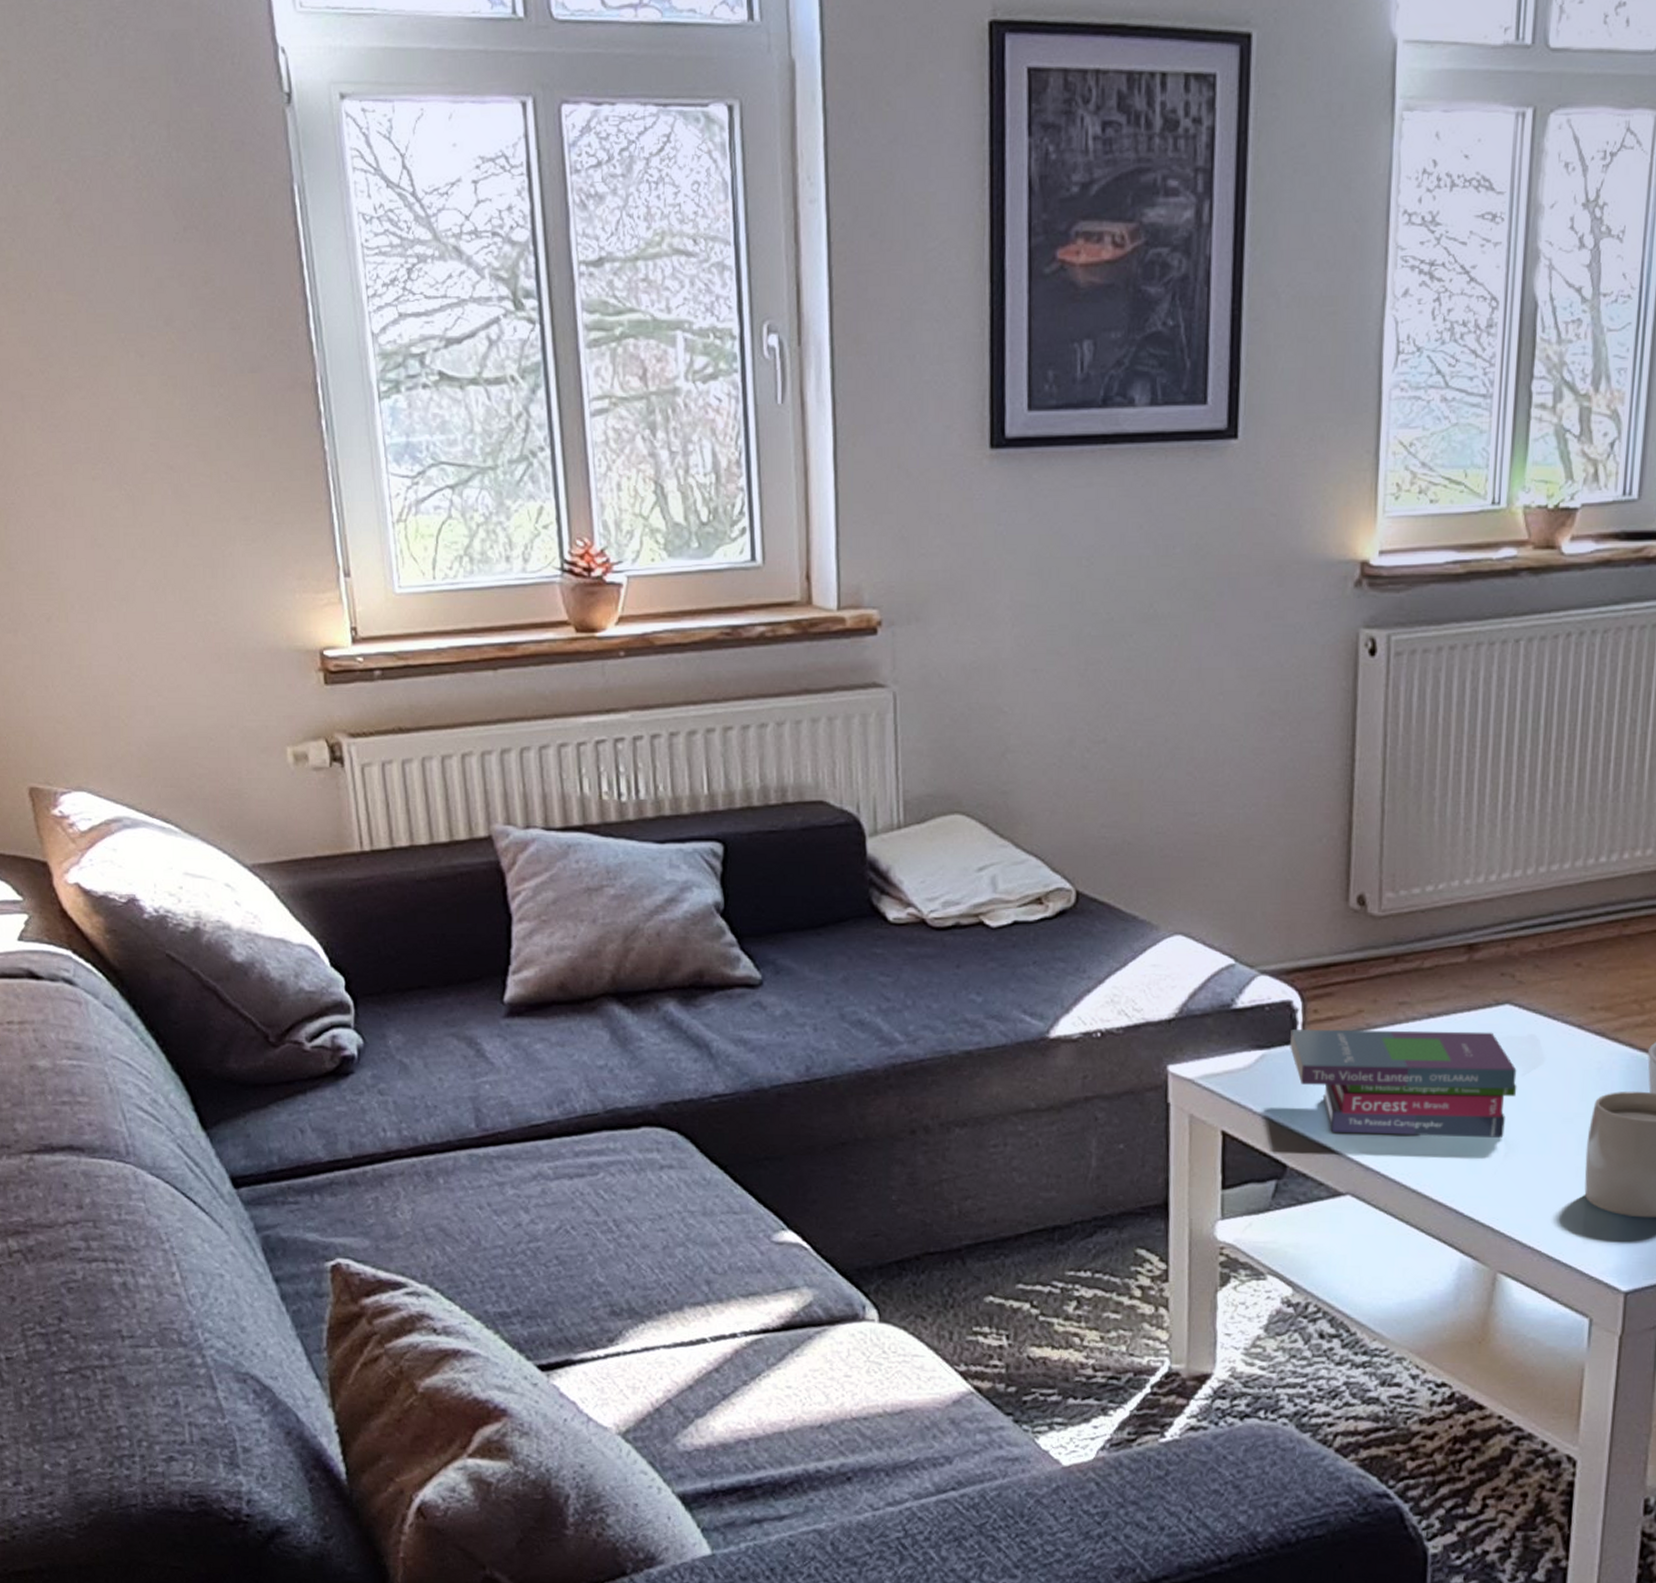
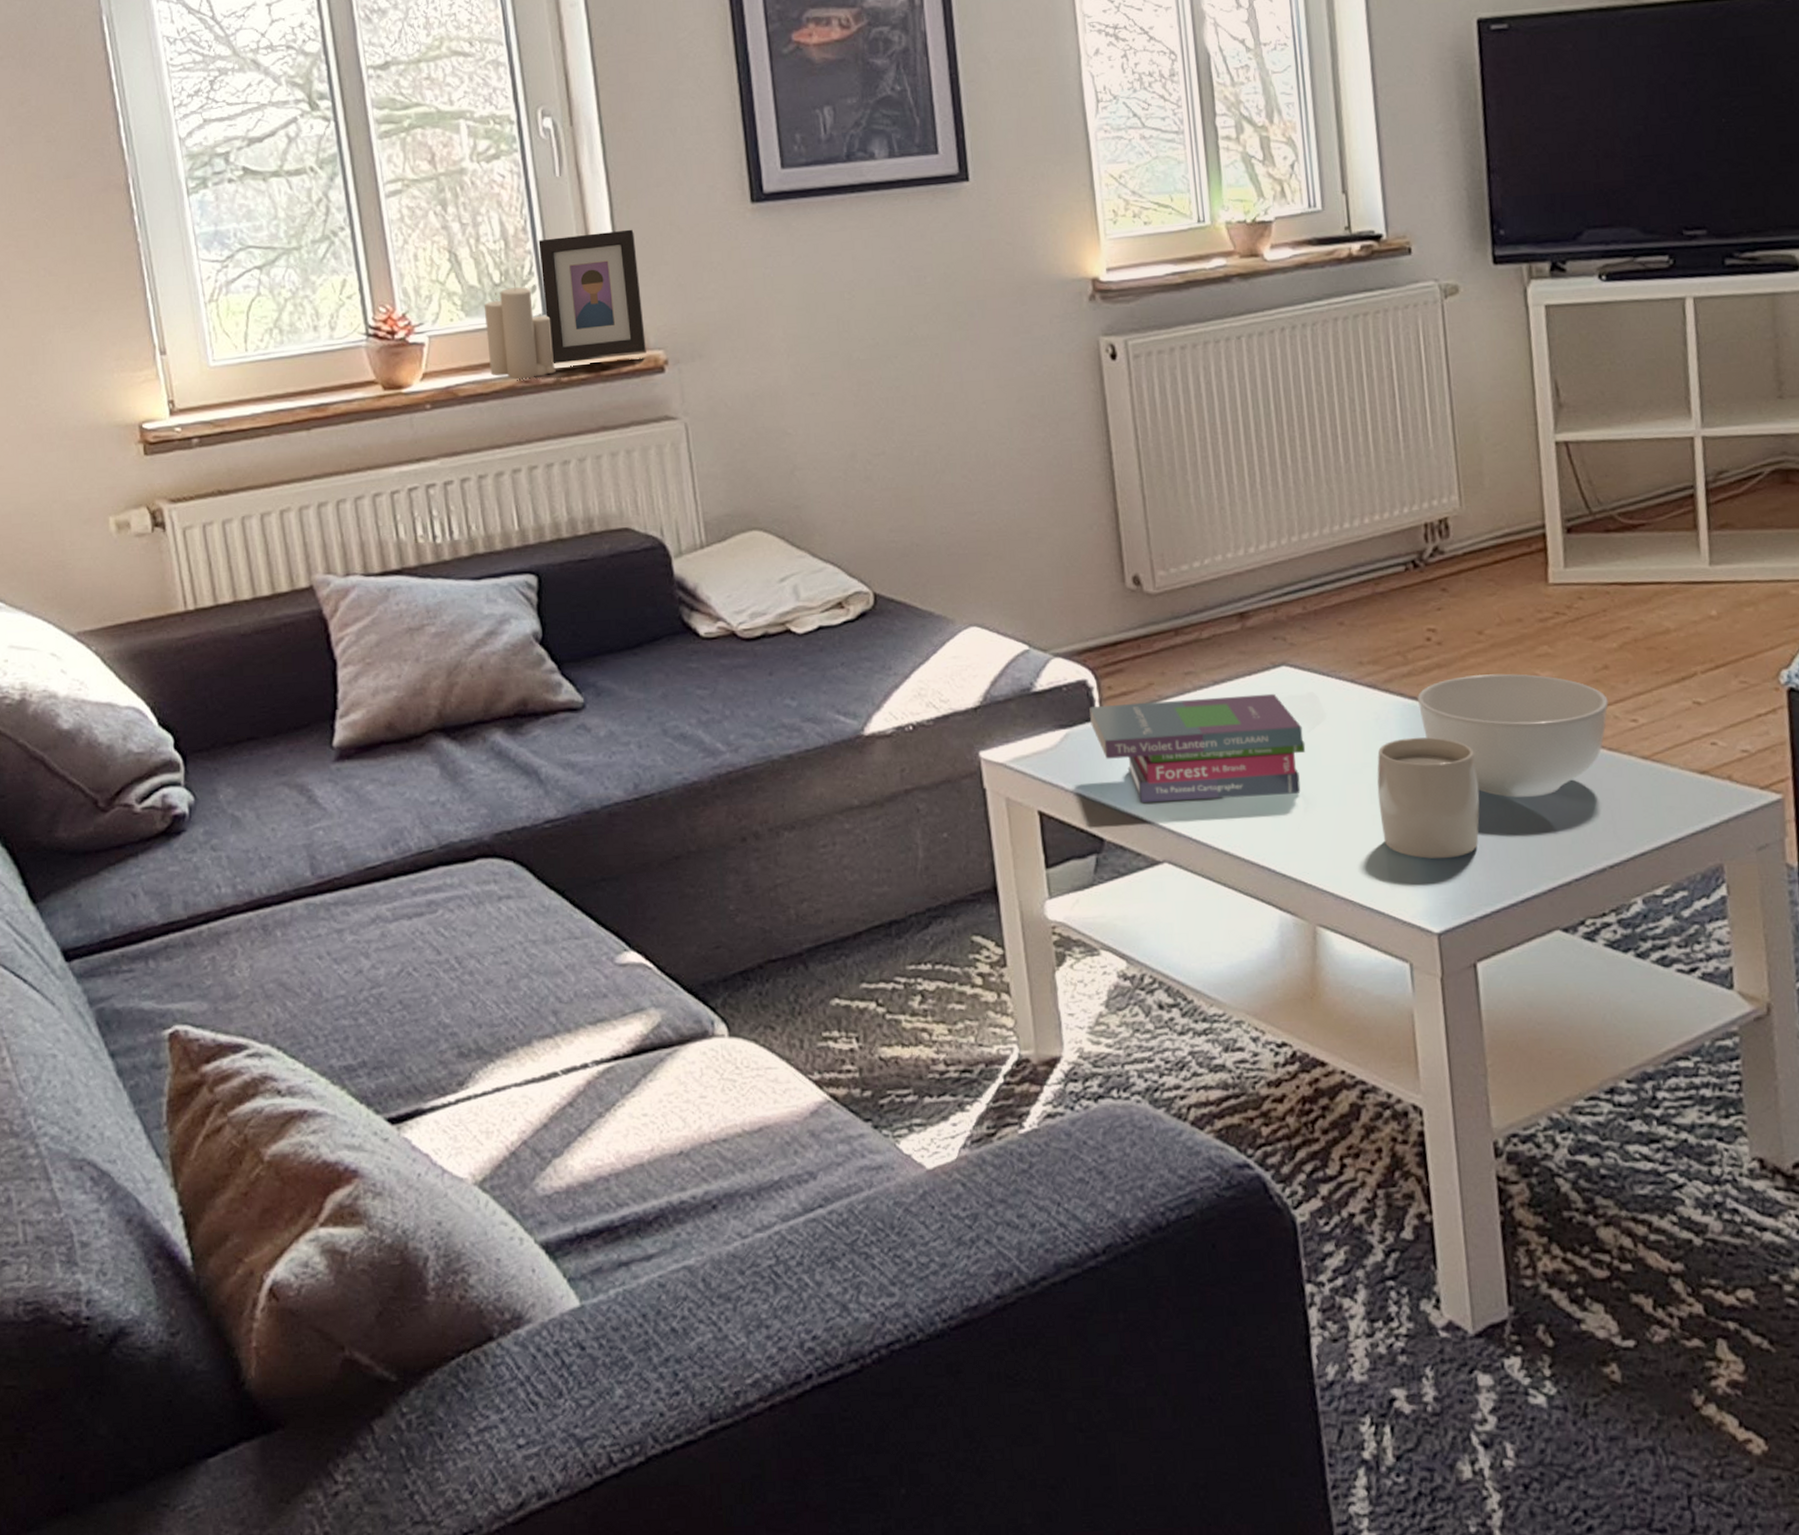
candle: none [689,518,761,631] -> present [485,279,557,380]
picture frame: none [752,470,860,616] -> present [538,229,646,363]

